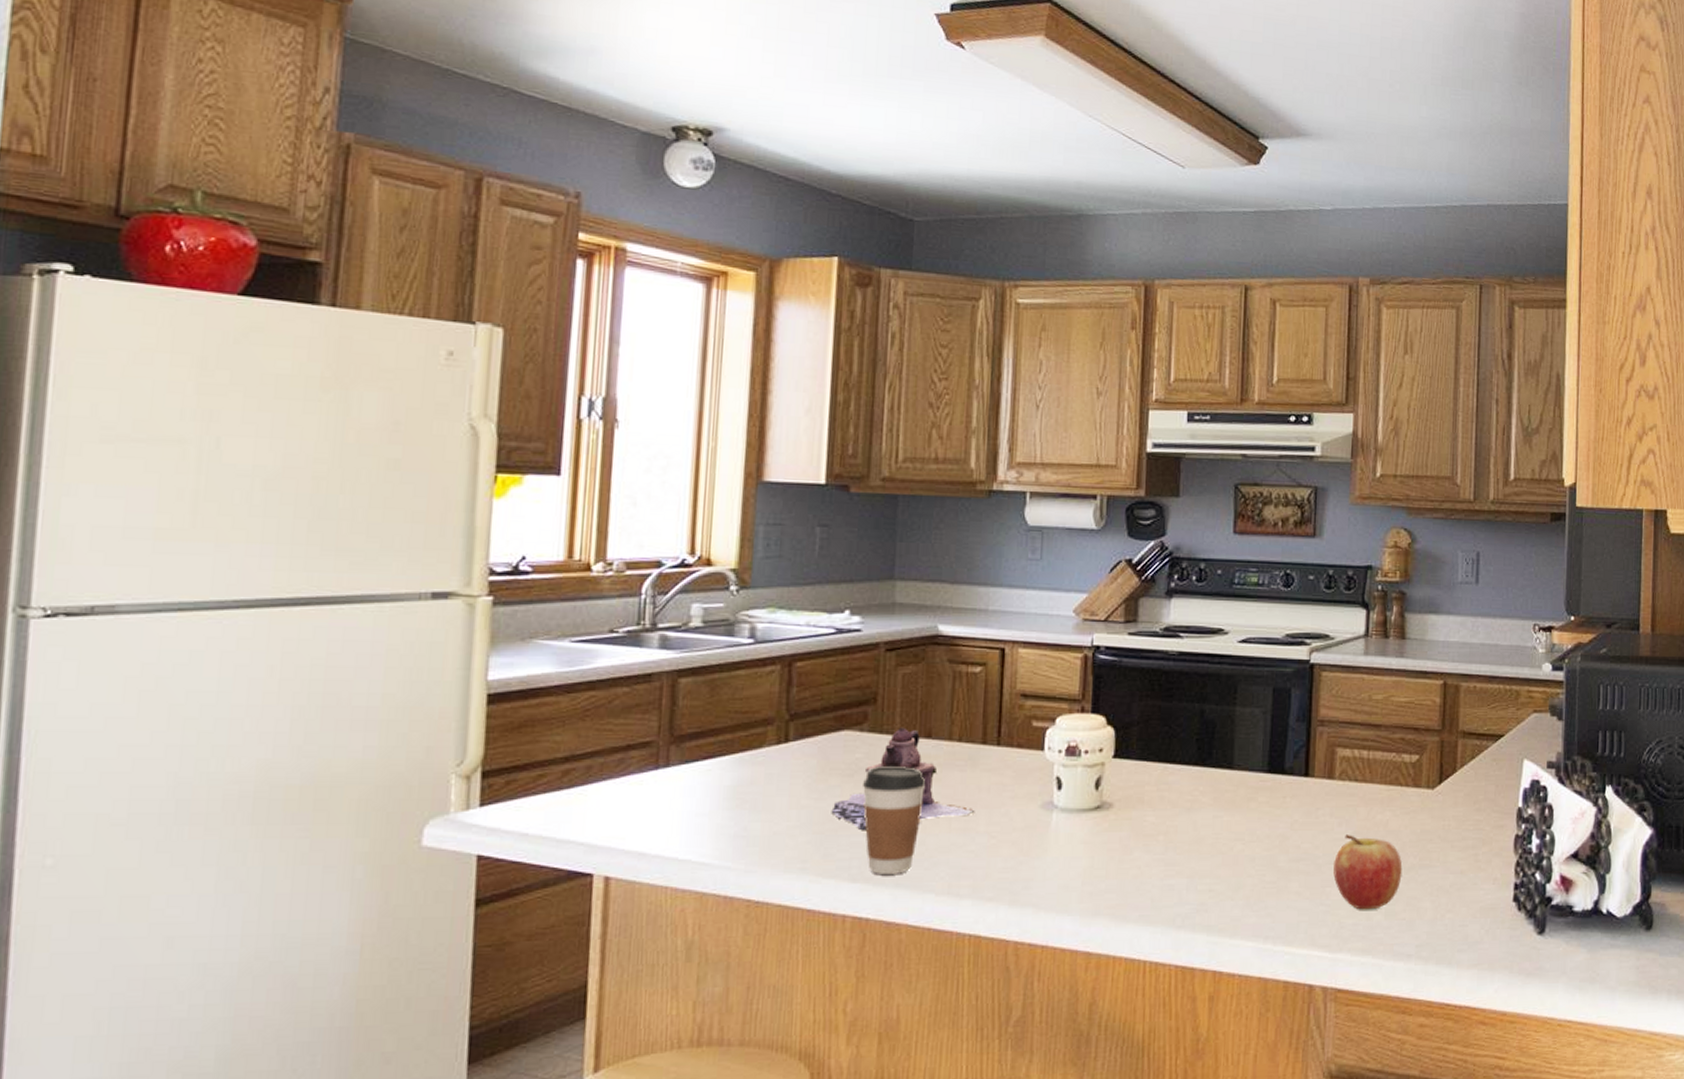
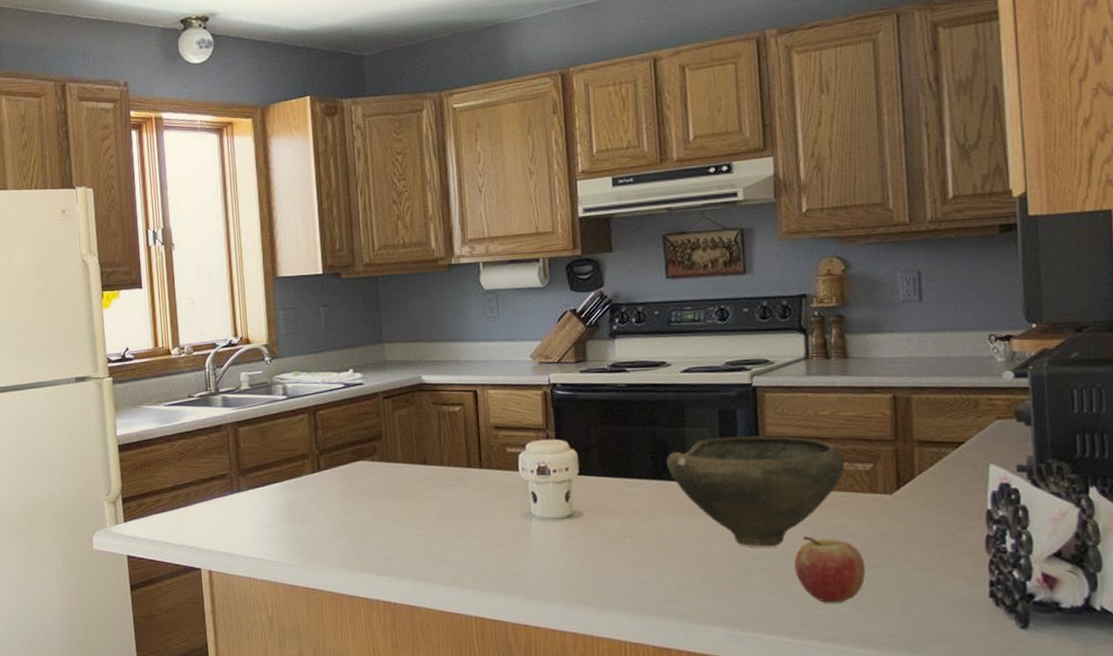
teapot: present [831,727,975,830] -> none [358,457,469,536]
coffee cup: present [863,767,926,874] -> none [379,487,427,569]
bowl: none [1212,719,1393,847] -> present [666,435,845,547]

